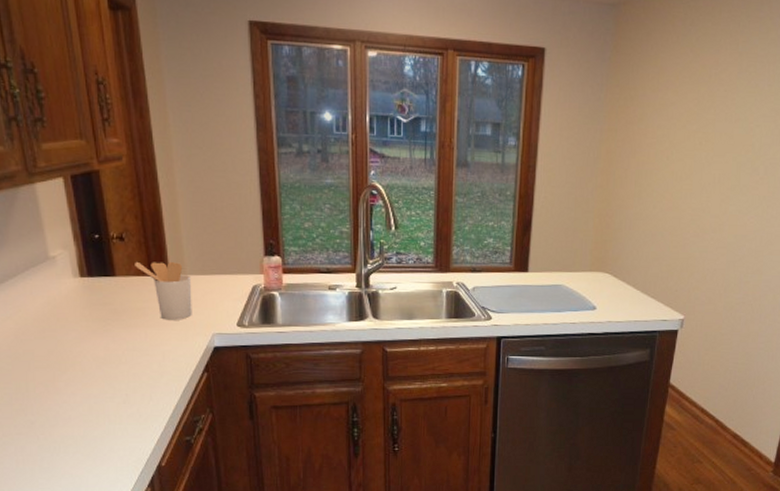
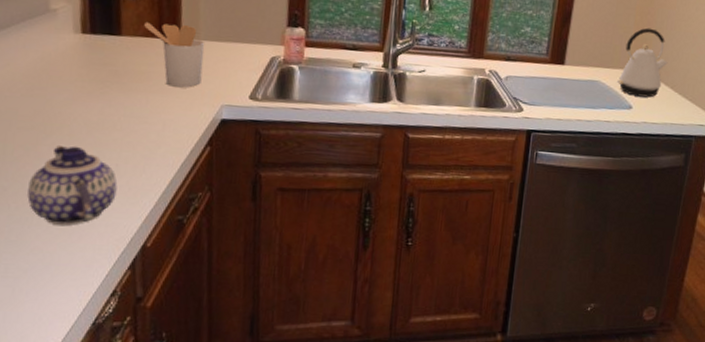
teapot: none [52,380,129,451] -> present [27,144,118,225]
kettle: none [580,229,628,297] -> present [617,27,668,98]

